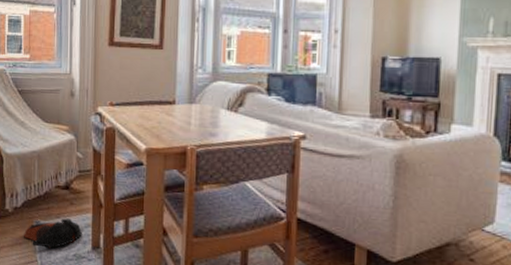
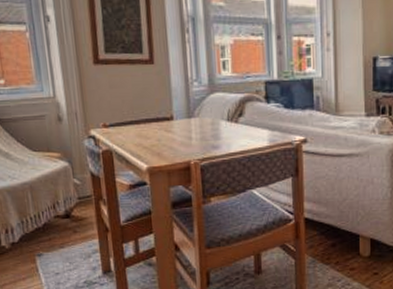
bag: present [24,218,82,249] -> none [26,247,90,280]

